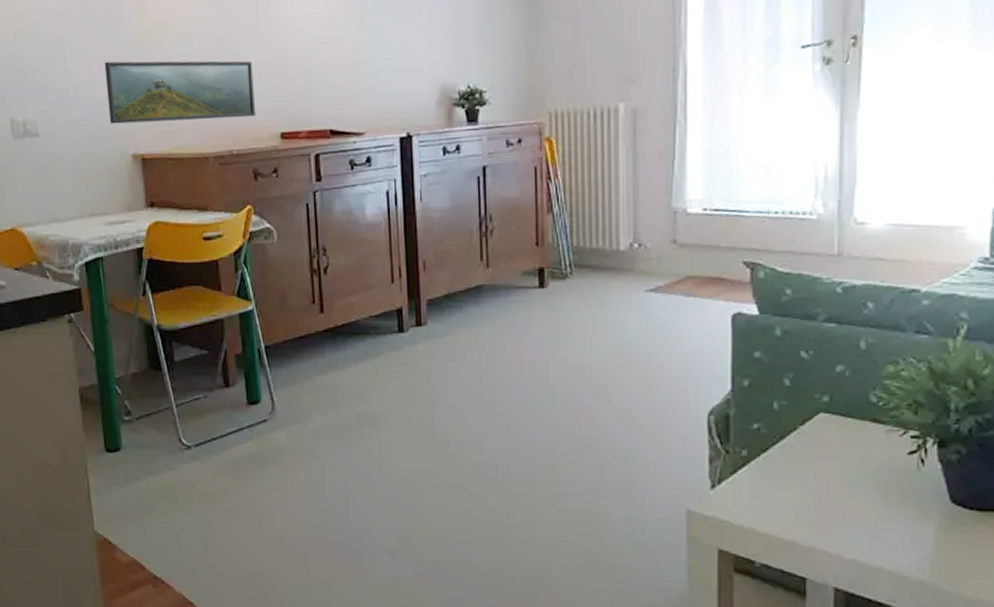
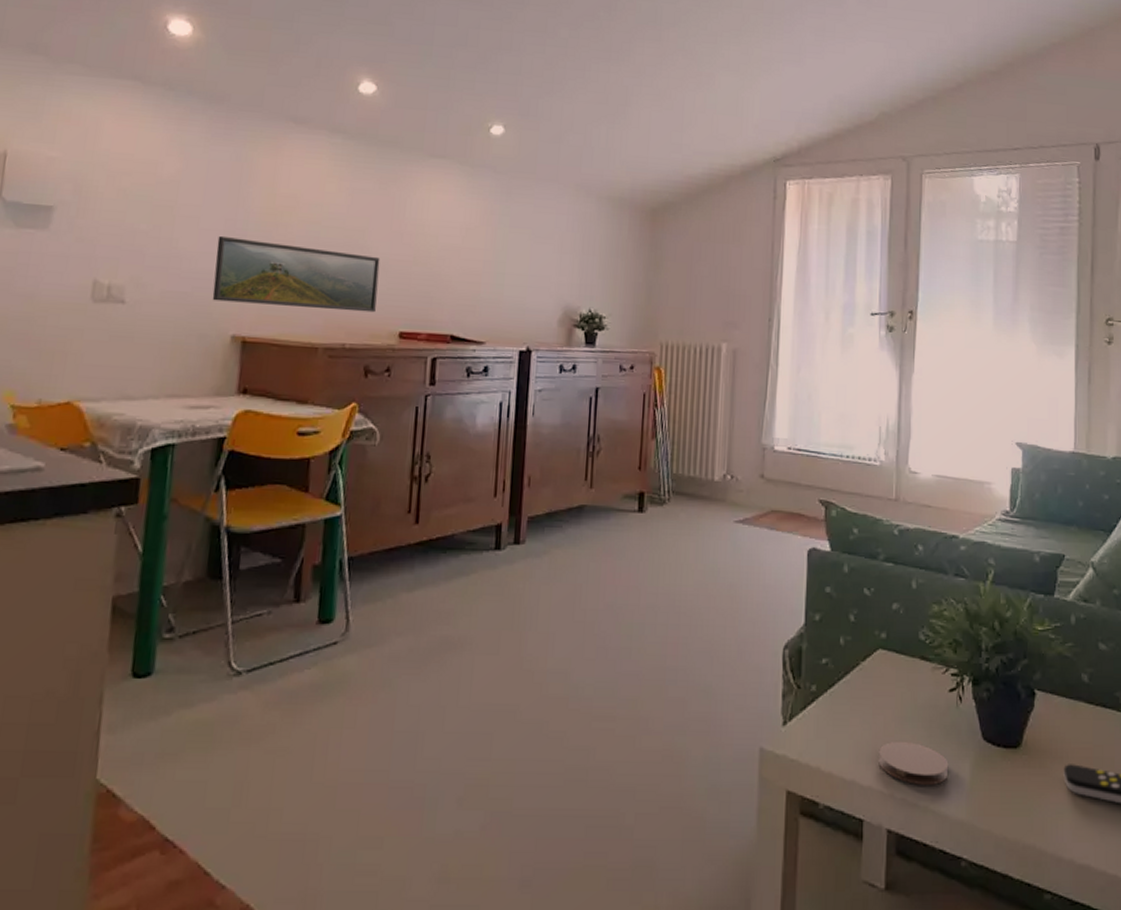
coaster: none [822,505,908,547] -> present [878,742,949,785]

